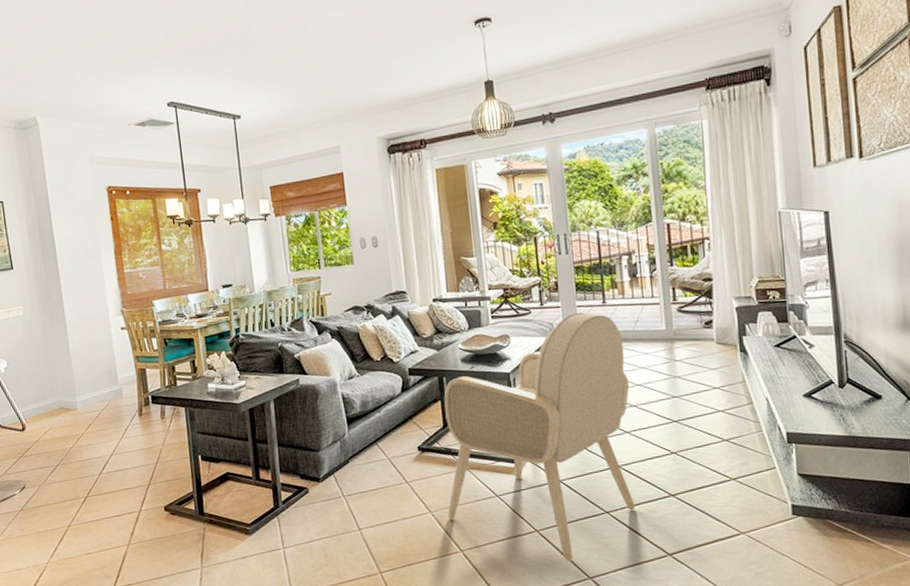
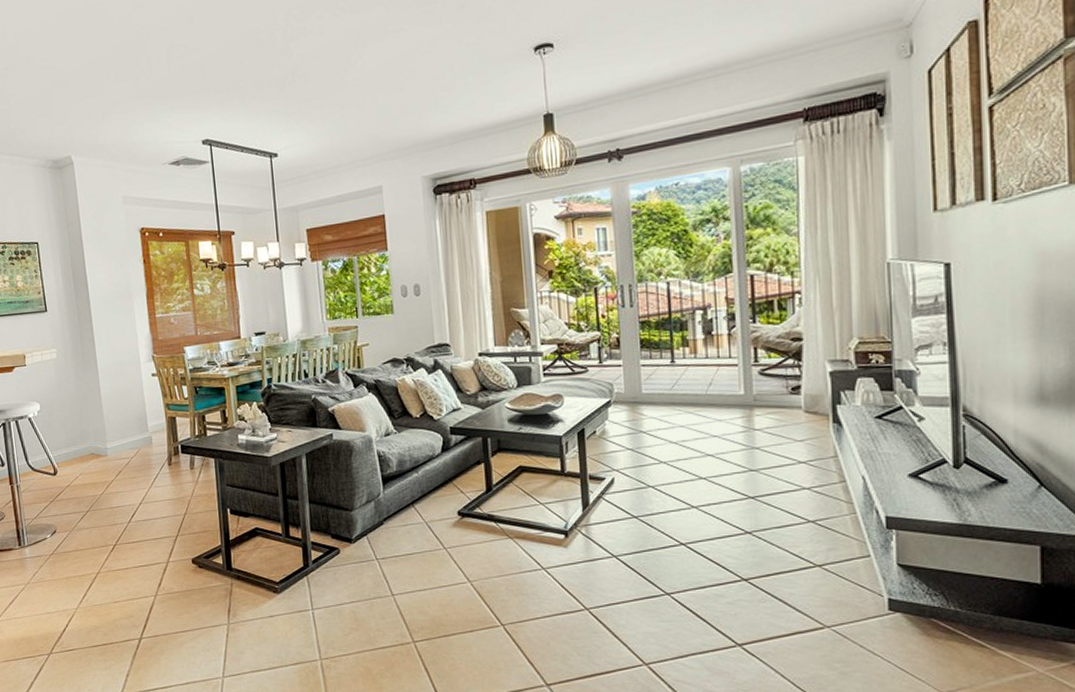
armchair: present [444,312,635,562] -> none [487,372,701,645]

